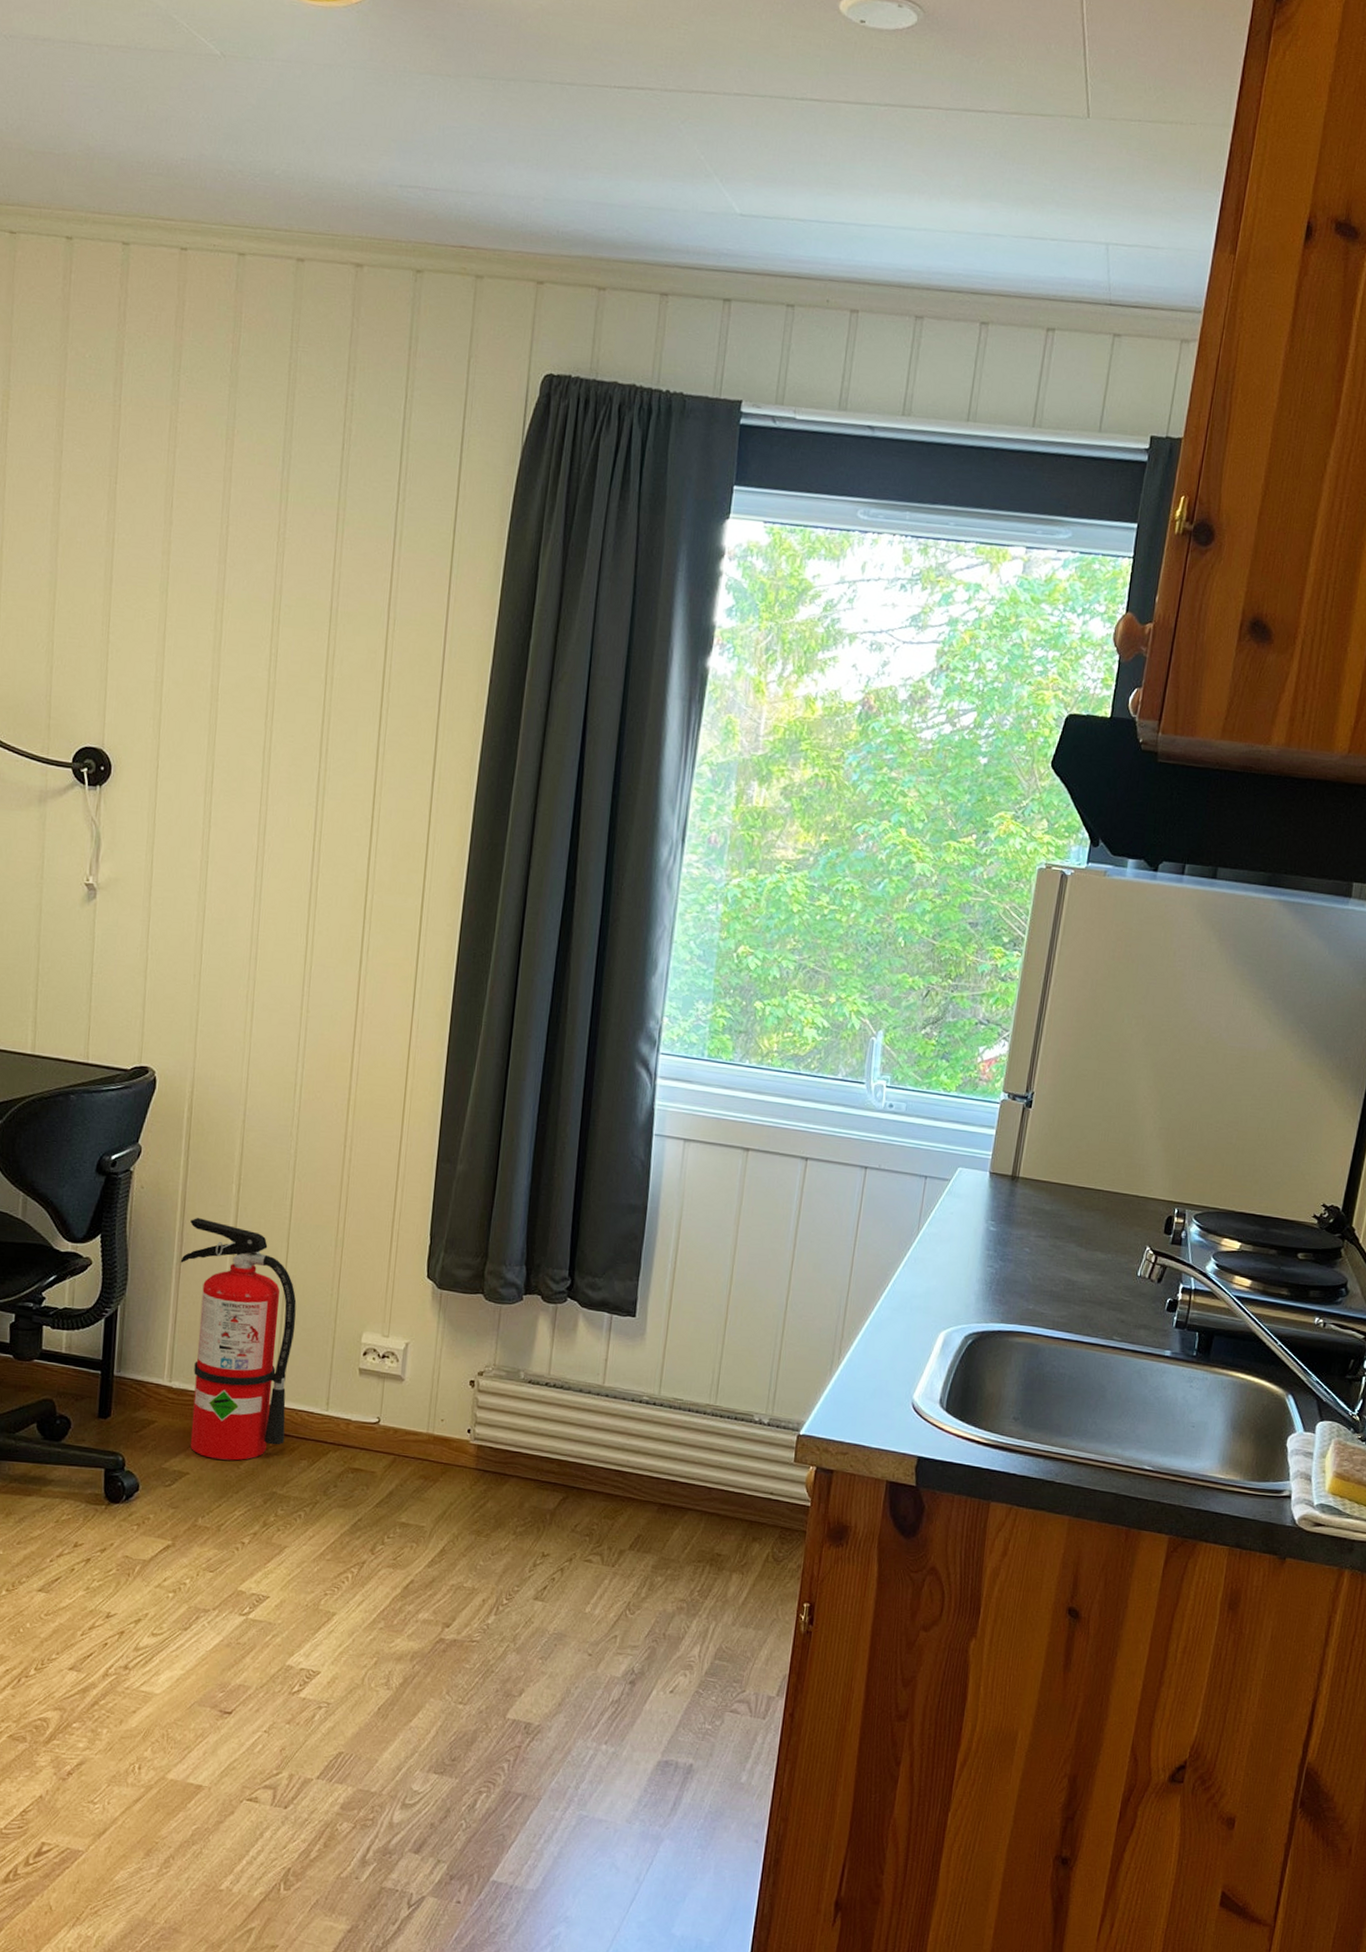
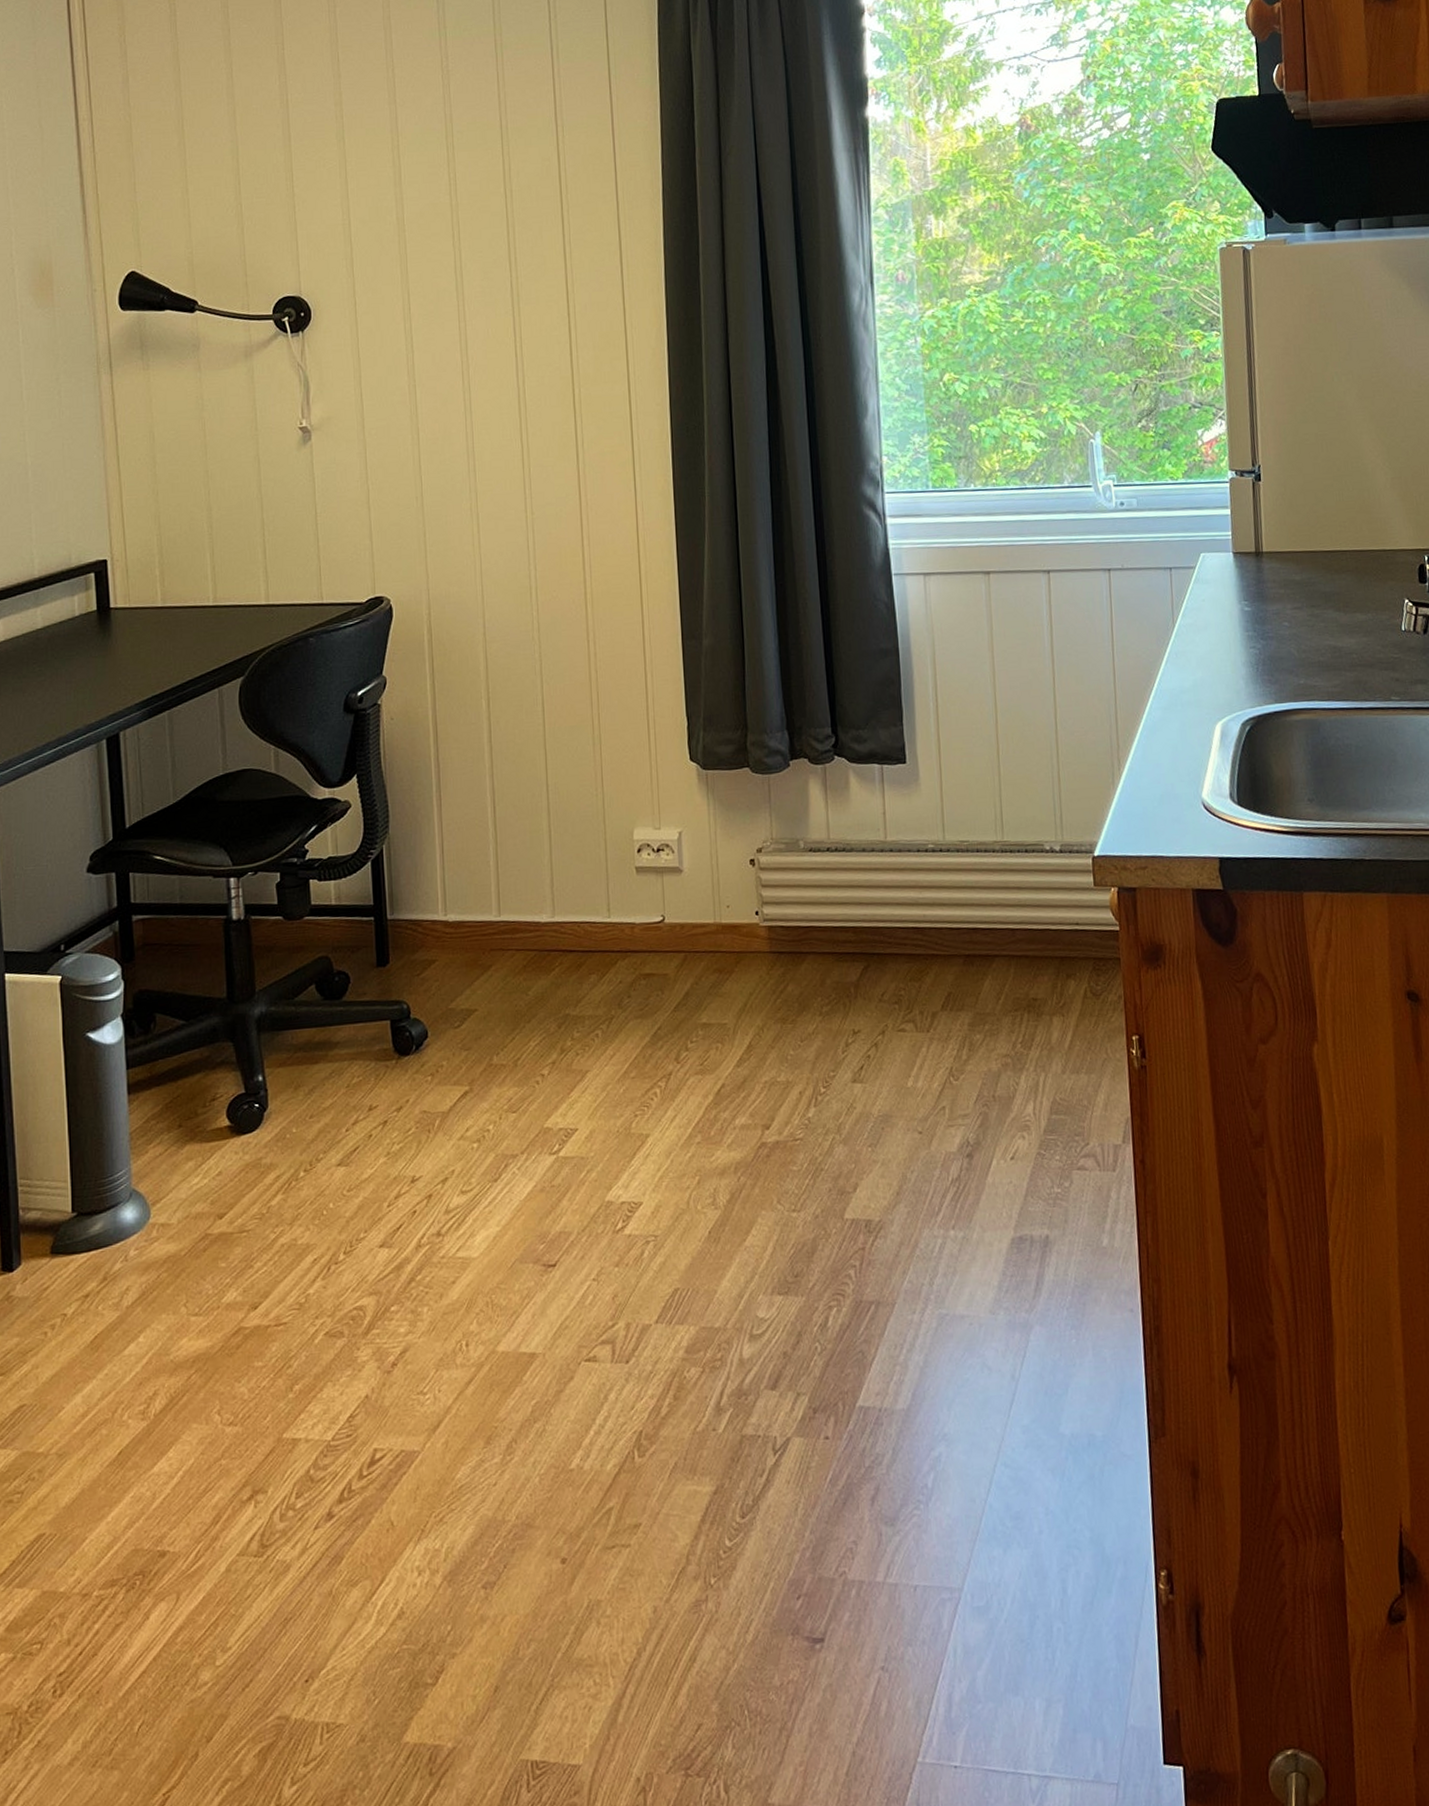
fire extinguisher: present [180,1217,297,1461] -> none [439,739,571,990]

